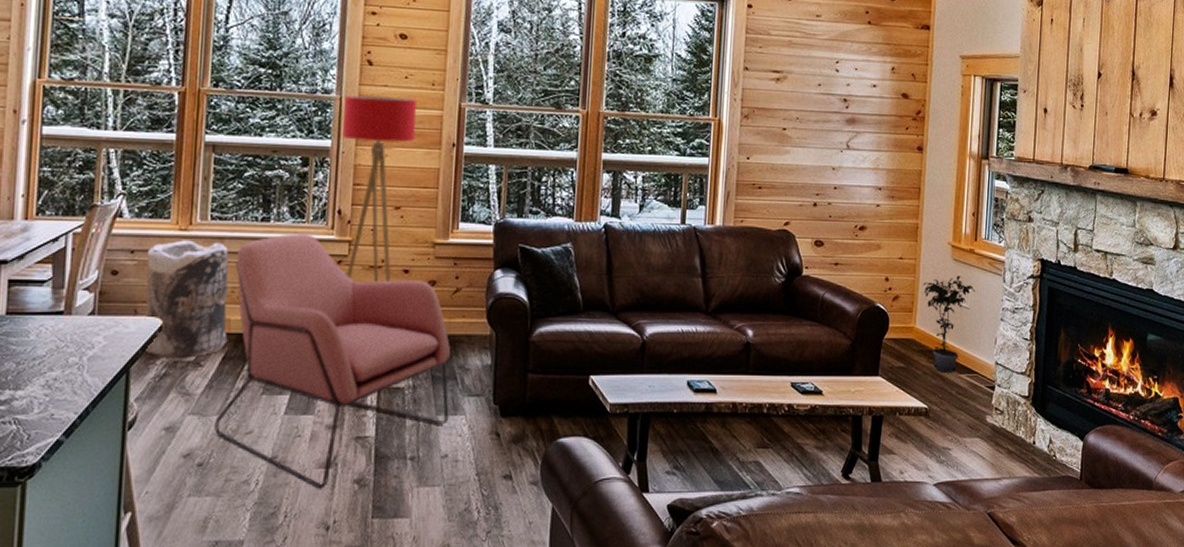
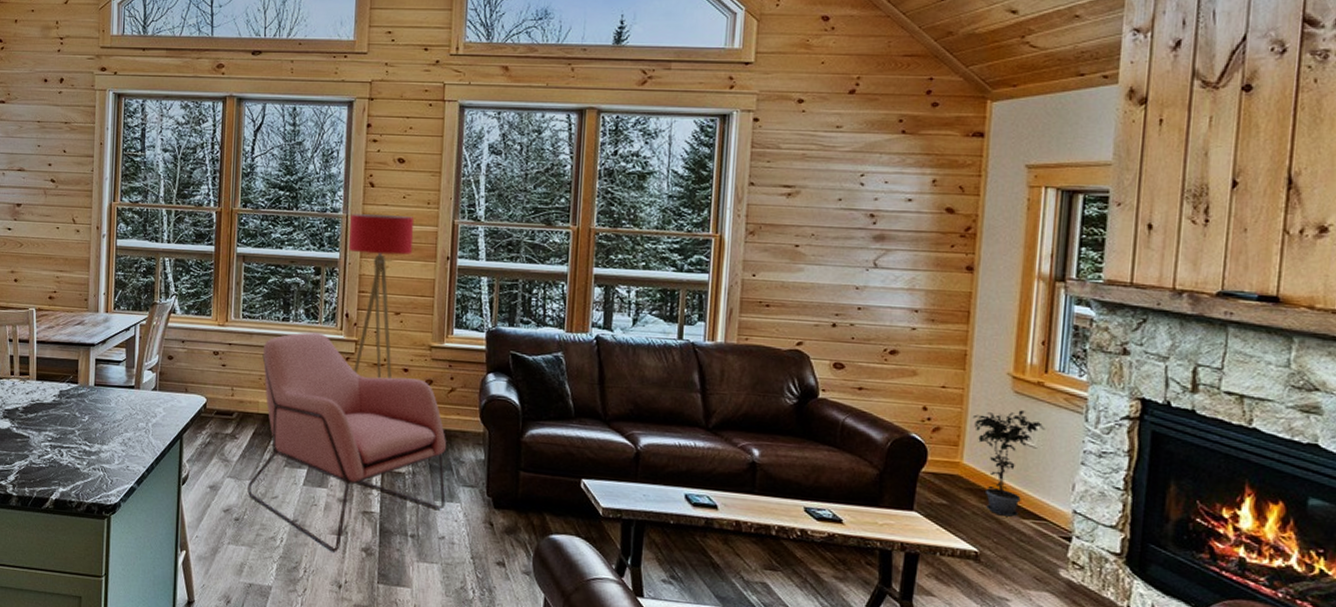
bag: present [142,240,229,358] -> none [192,334,257,431]

